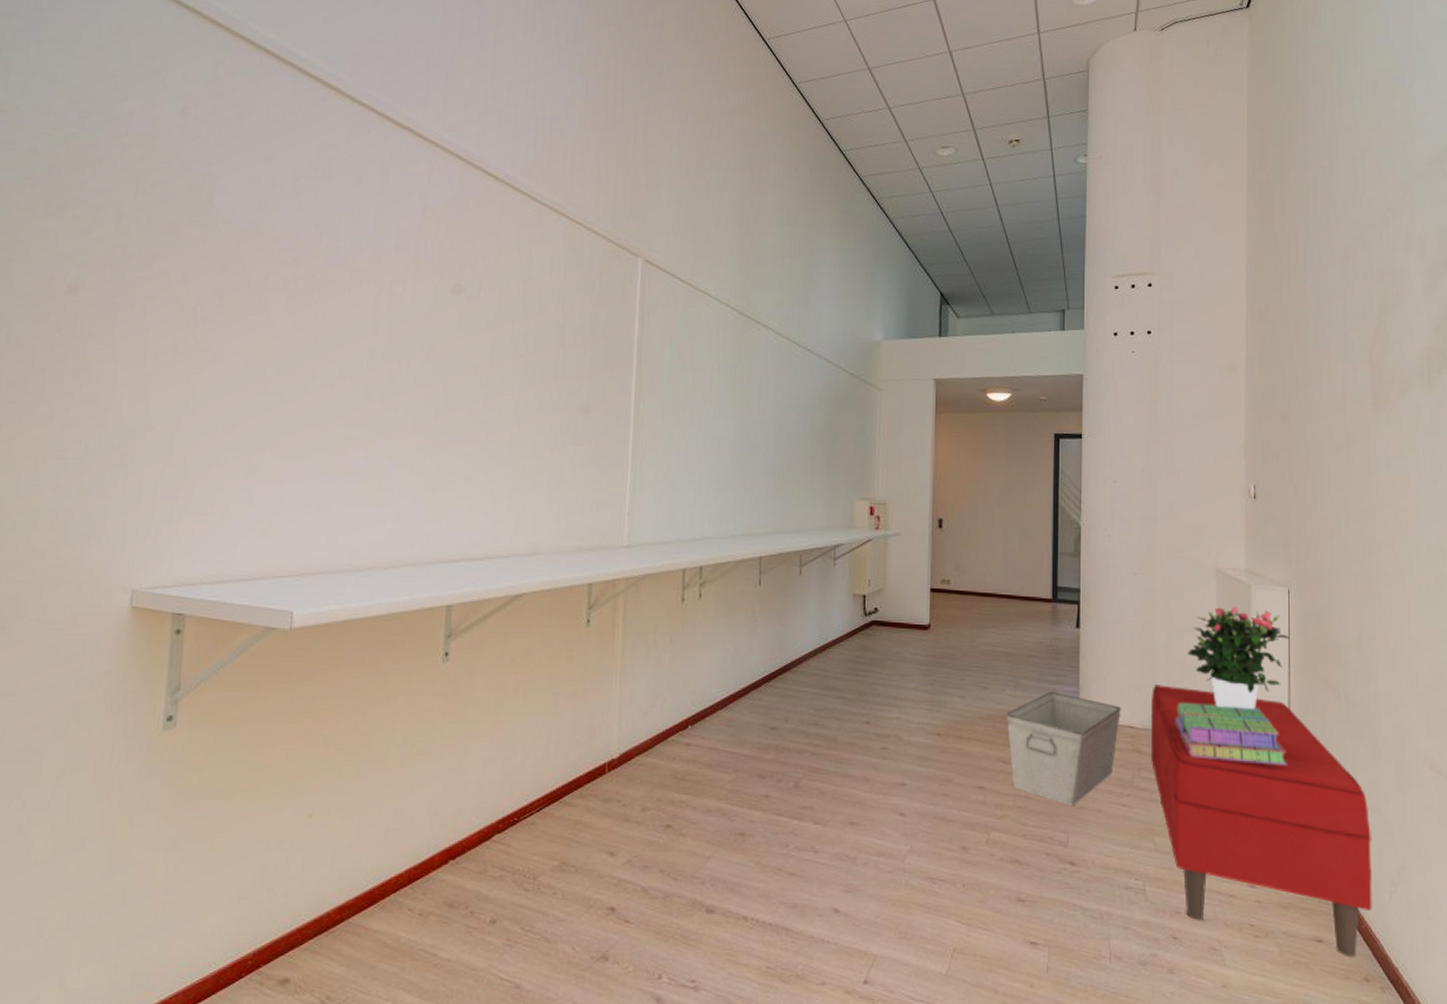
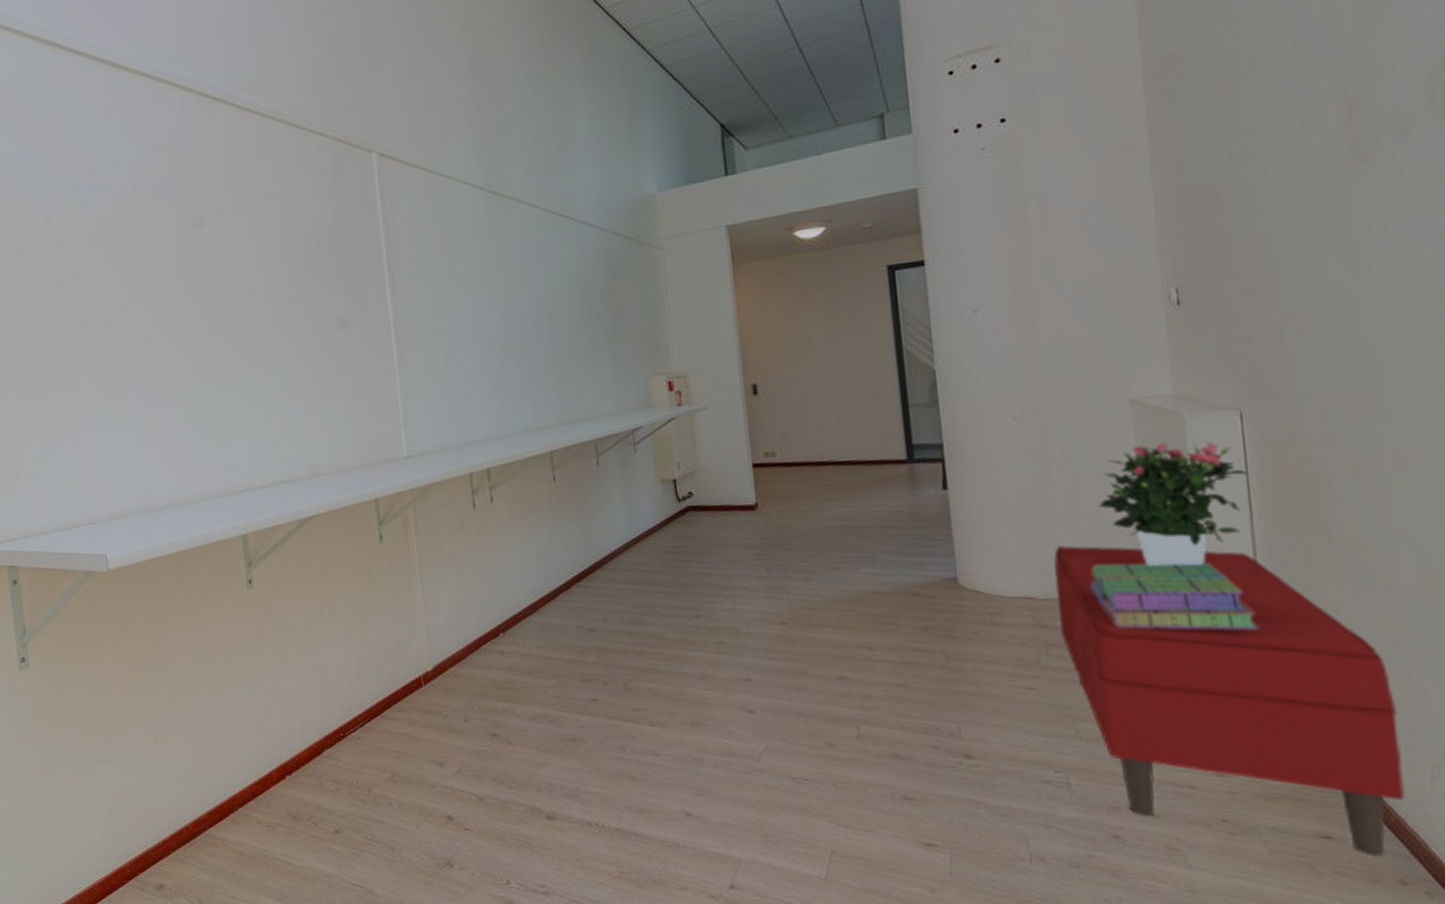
storage bin: present [1006,691,1122,805] -> none [864,565,1015,692]

